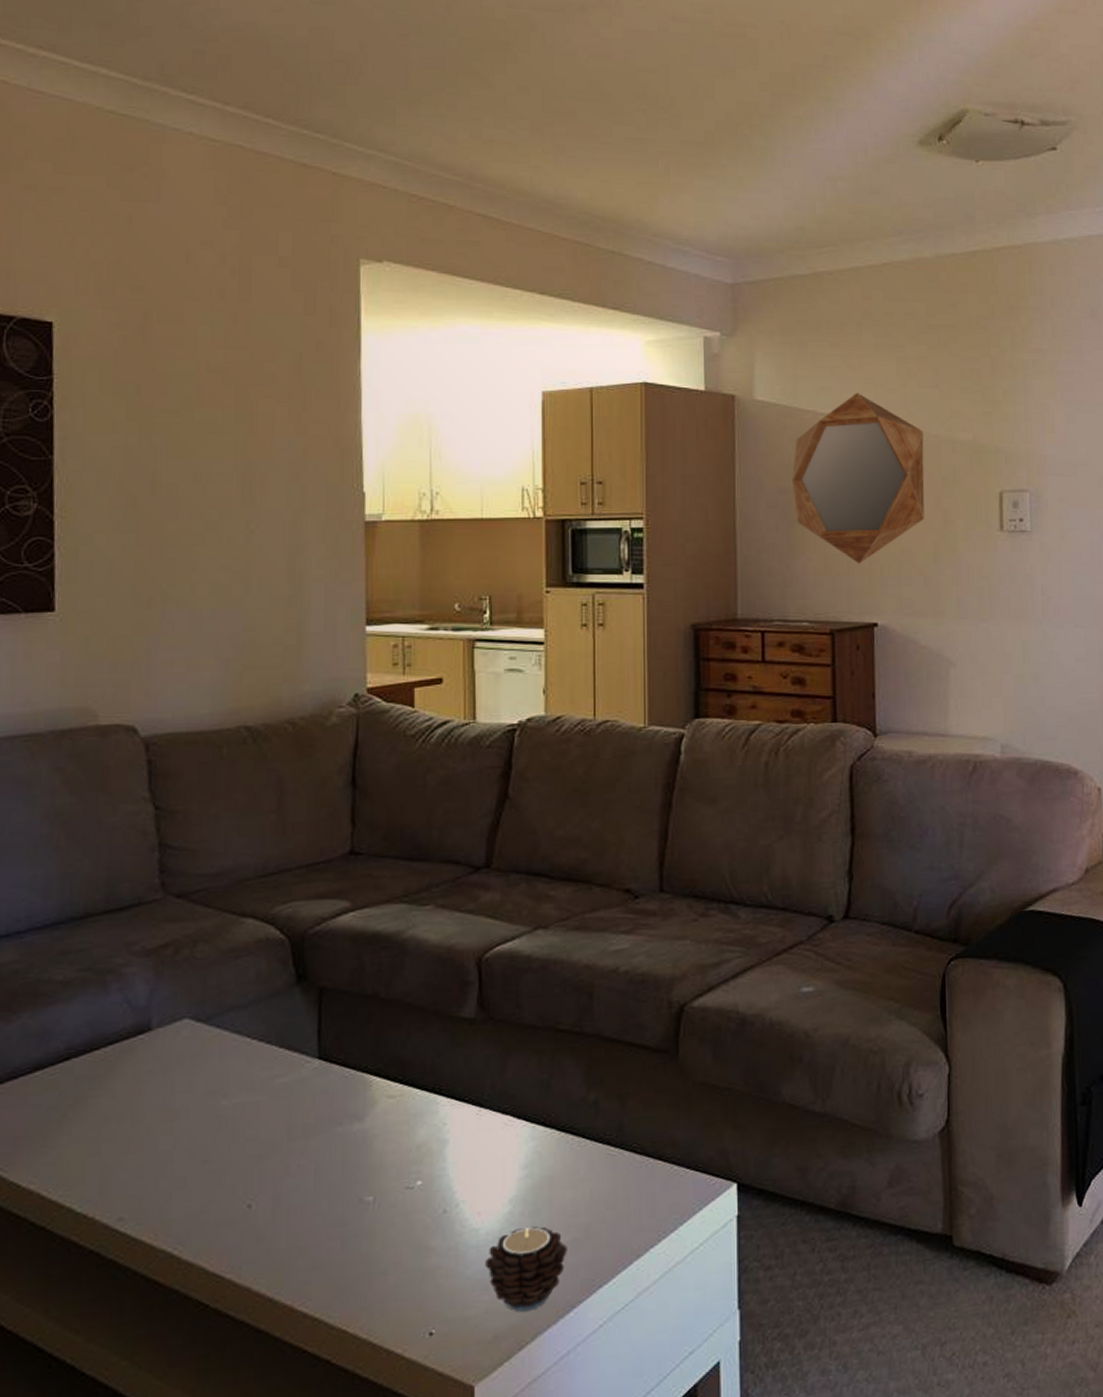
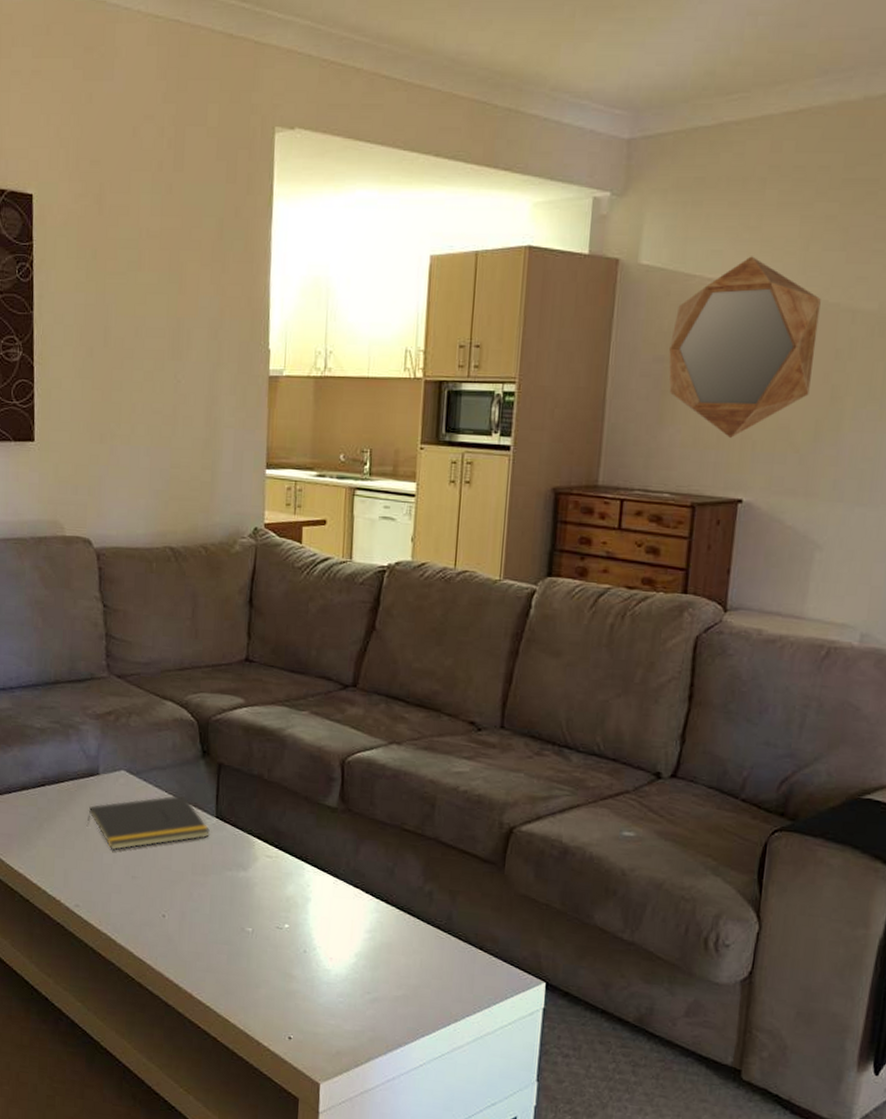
notepad: none [133,1037,310,1129] -> present [86,795,210,850]
candle: present [485,1226,567,1312] -> none [333,977,398,1040]

